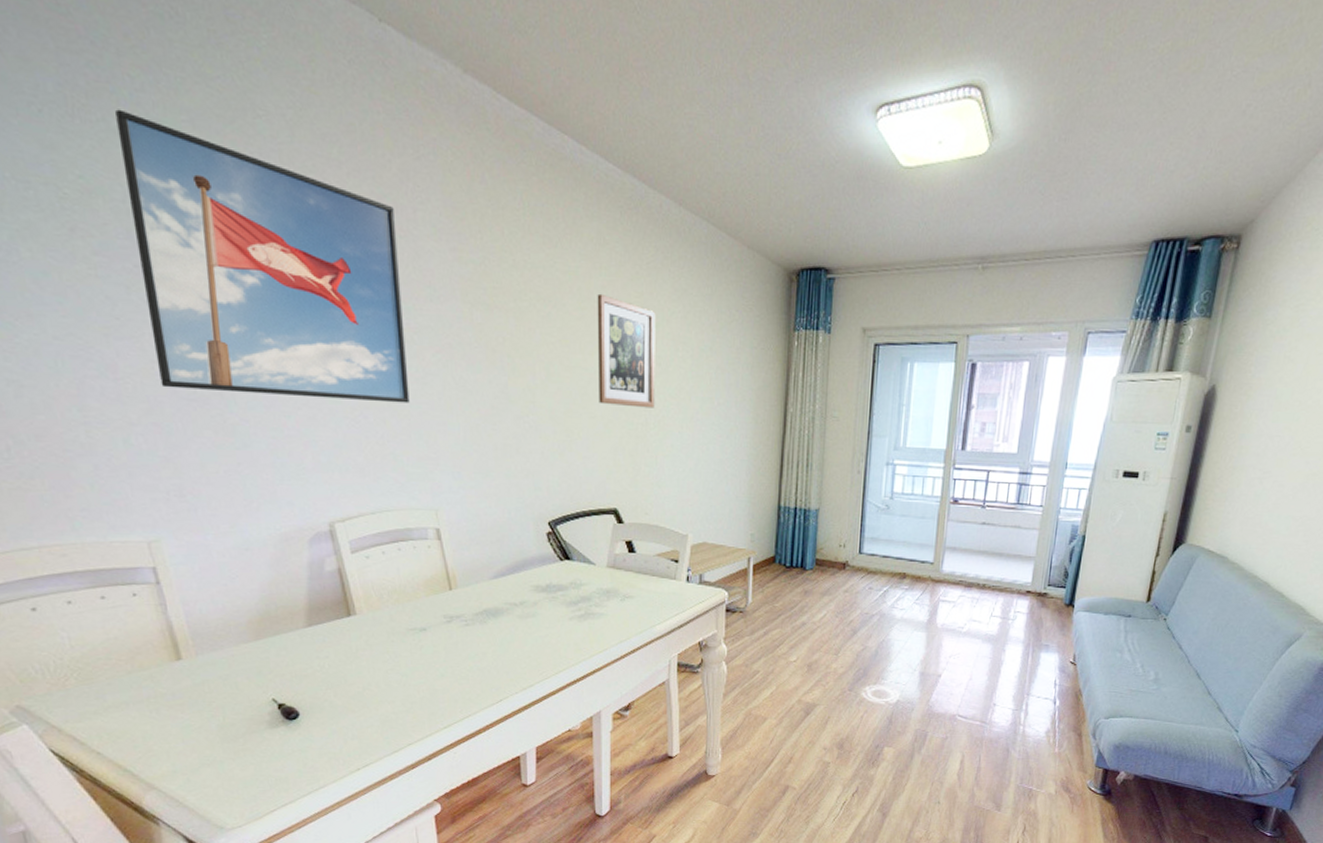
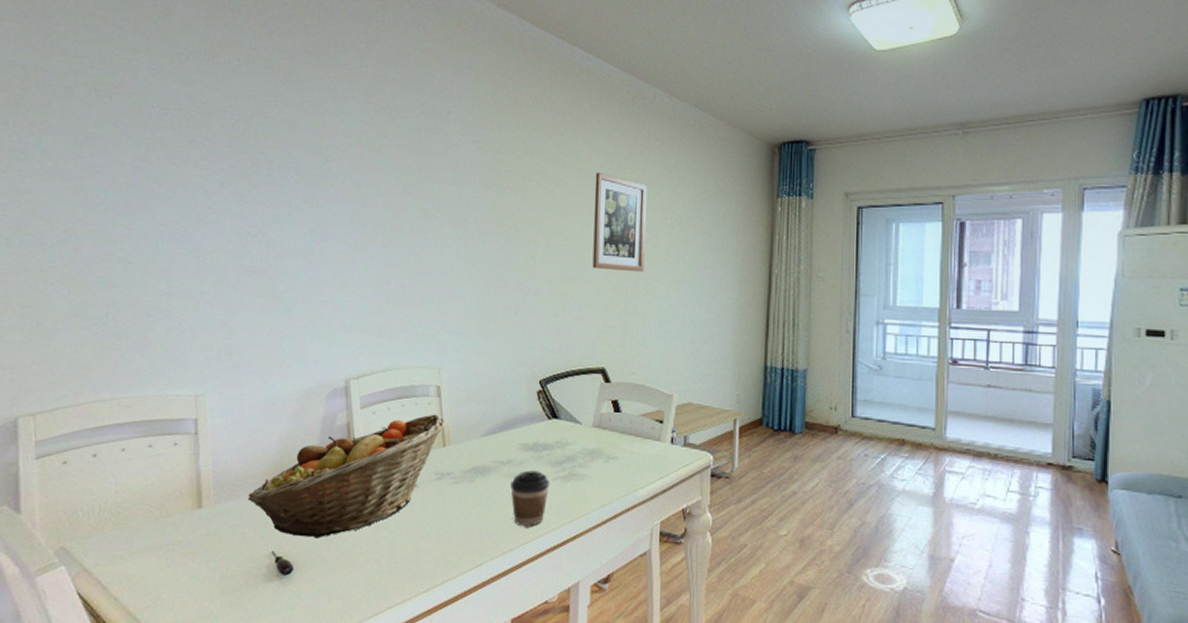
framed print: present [116,109,410,404] -> none [231,53,433,272]
fruit basket: none [234,557,449,684] -> present [248,414,445,539]
coffee cup: none [525,611,566,663] -> present [510,470,550,526]

